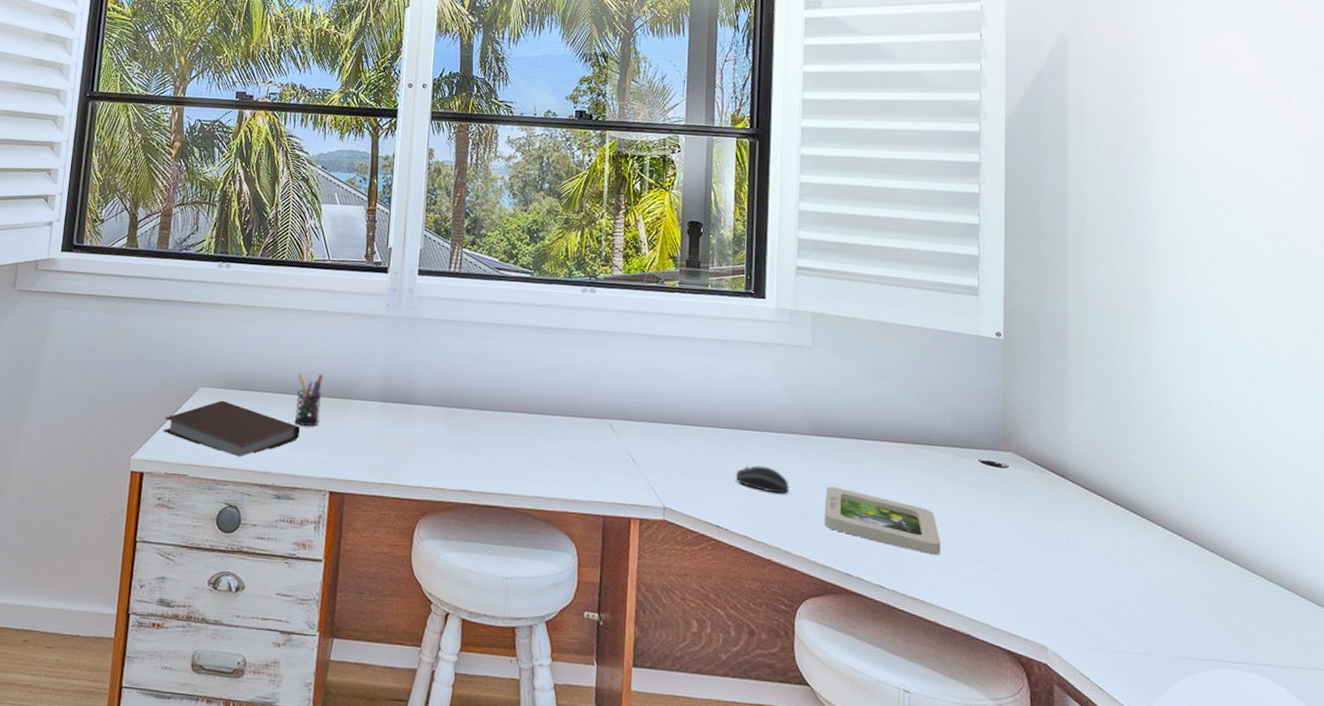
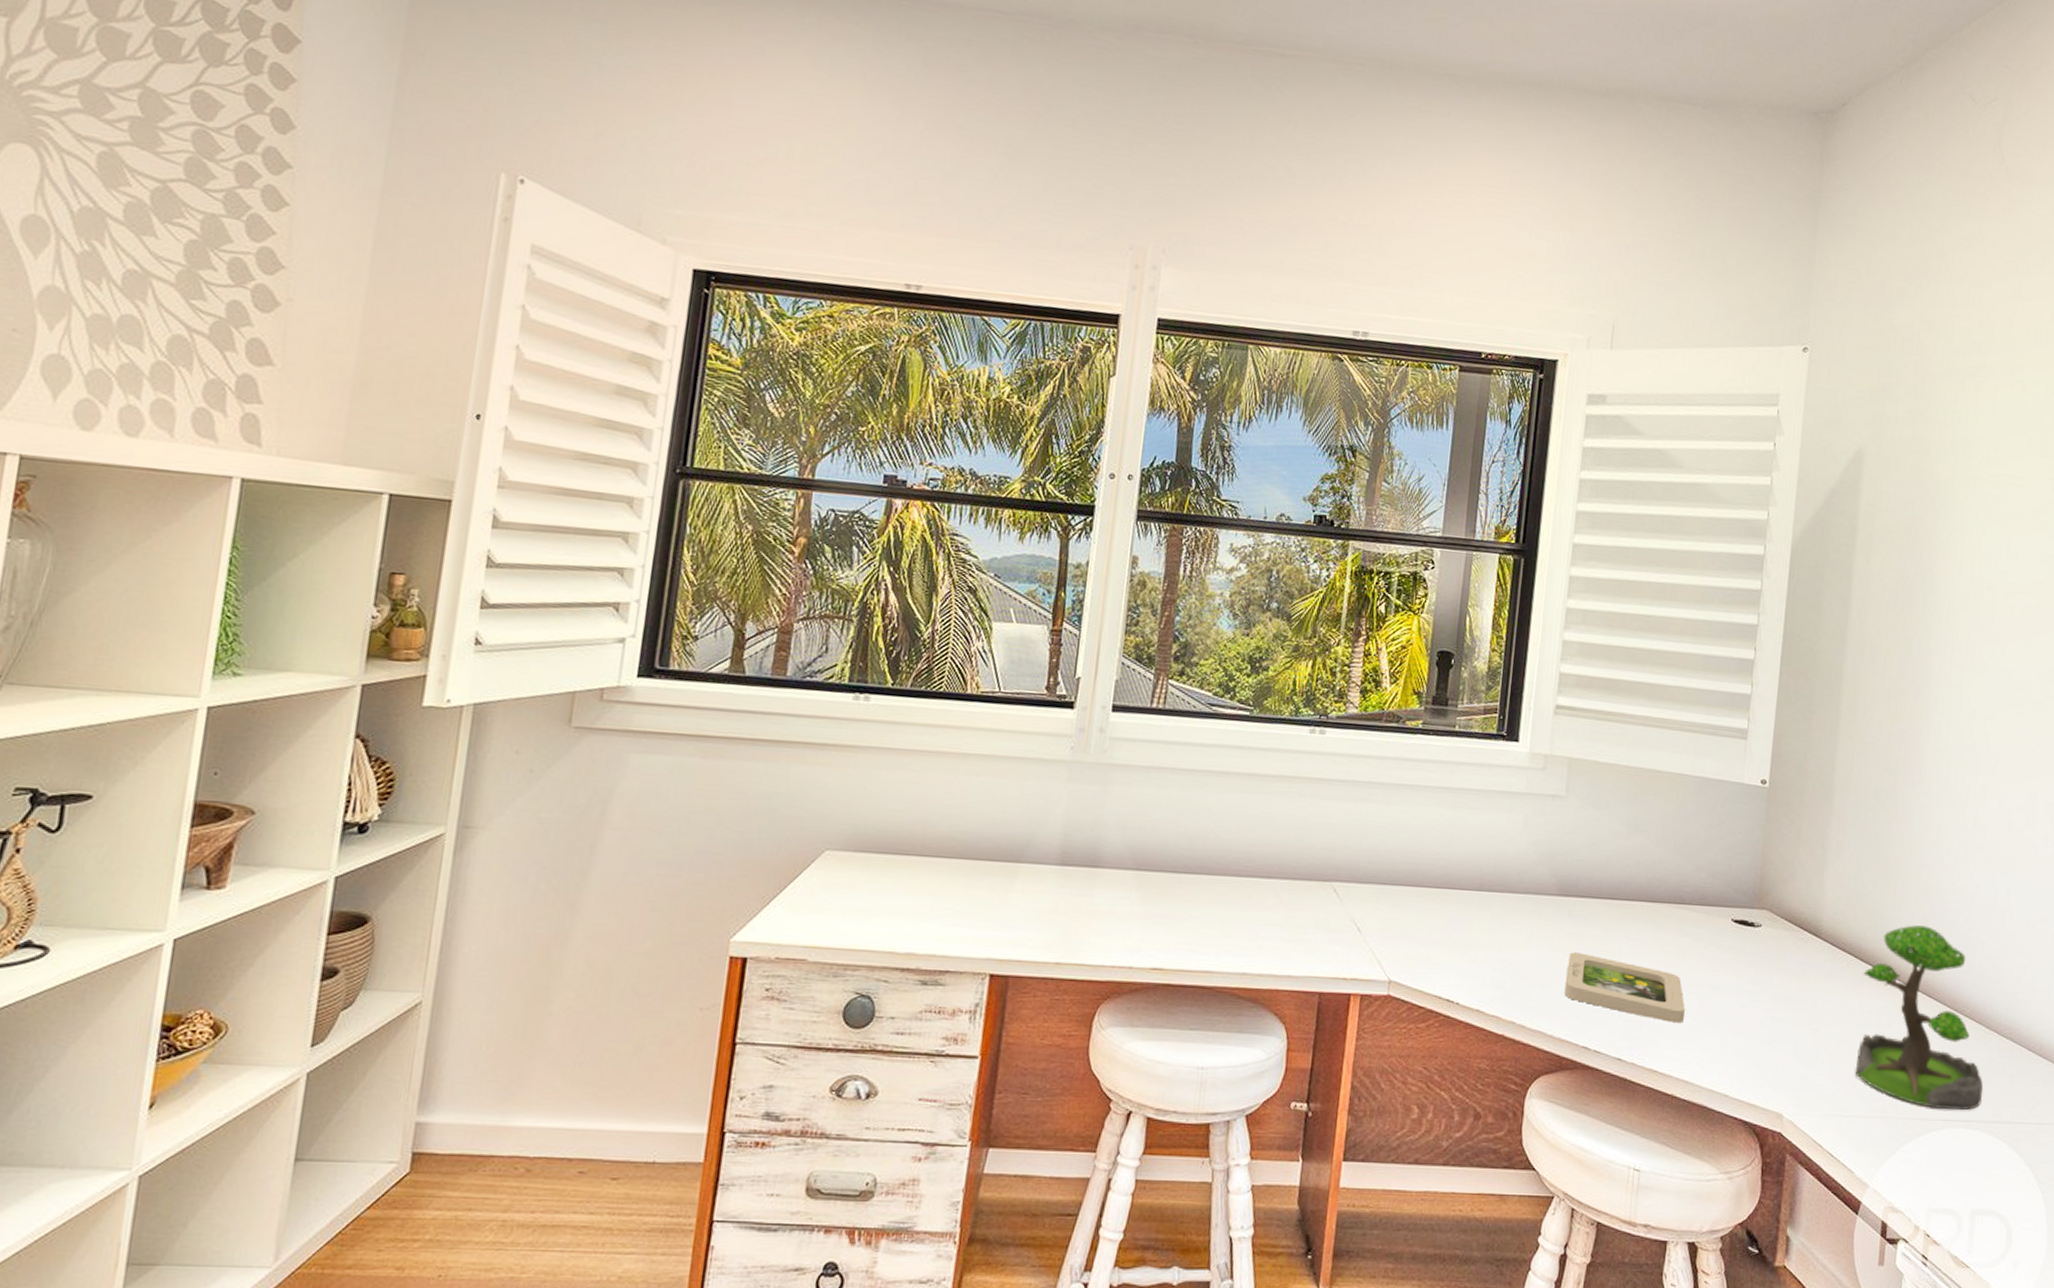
notebook: present [163,400,300,457] -> none [774,866,955,936]
pen holder: present [294,372,323,427] -> none [948,830,986,897]
computer mouse: present [735,465,789,494] -> none [1471,931,1530,962]
plant: none [1115,470,1253,652] -> present [1855,925,1983,1110]

